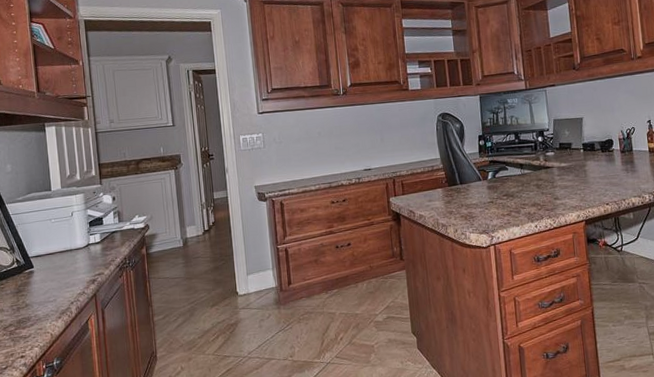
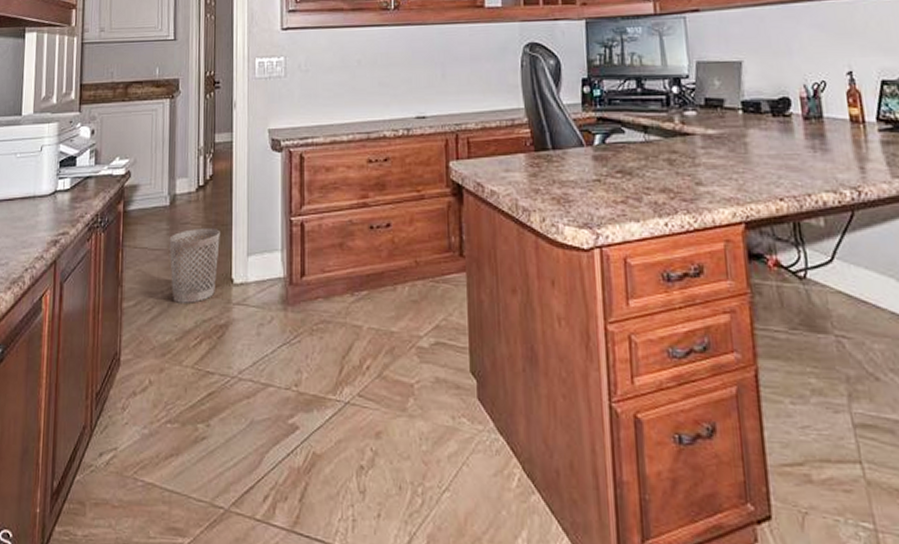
wastebasket: none [185,259,225,313] -> present [169,227,220,303]

